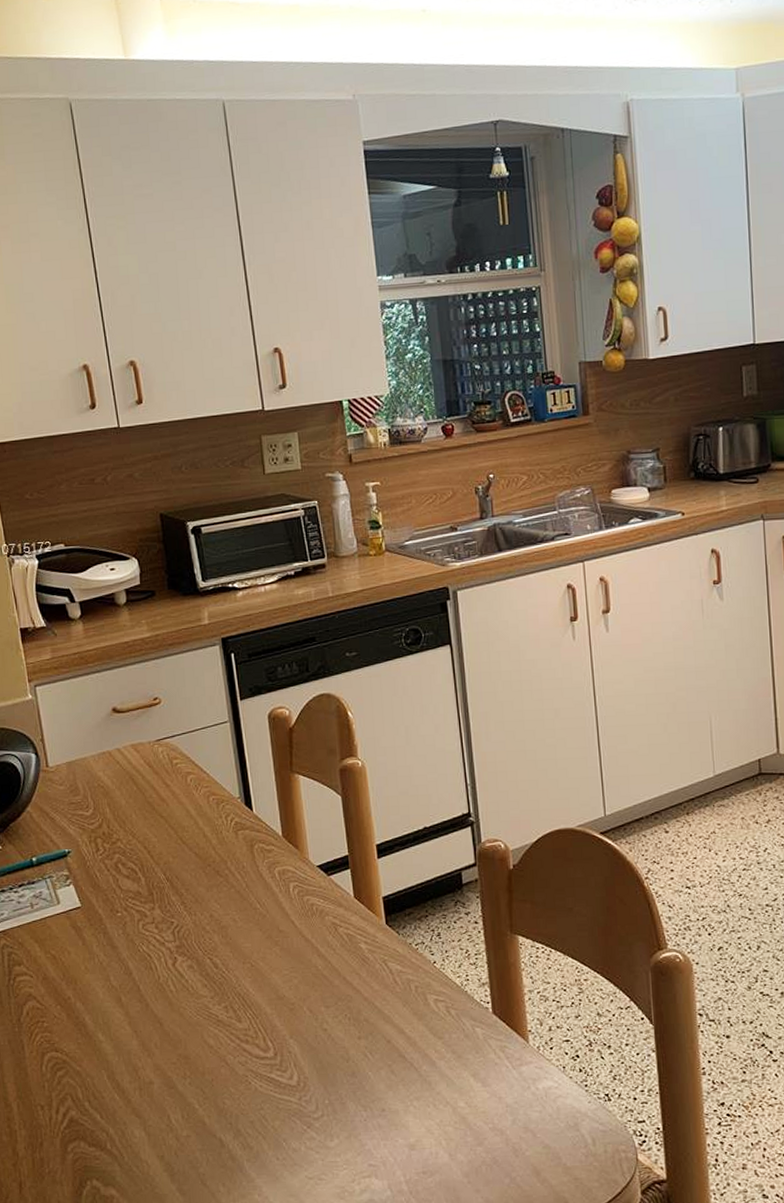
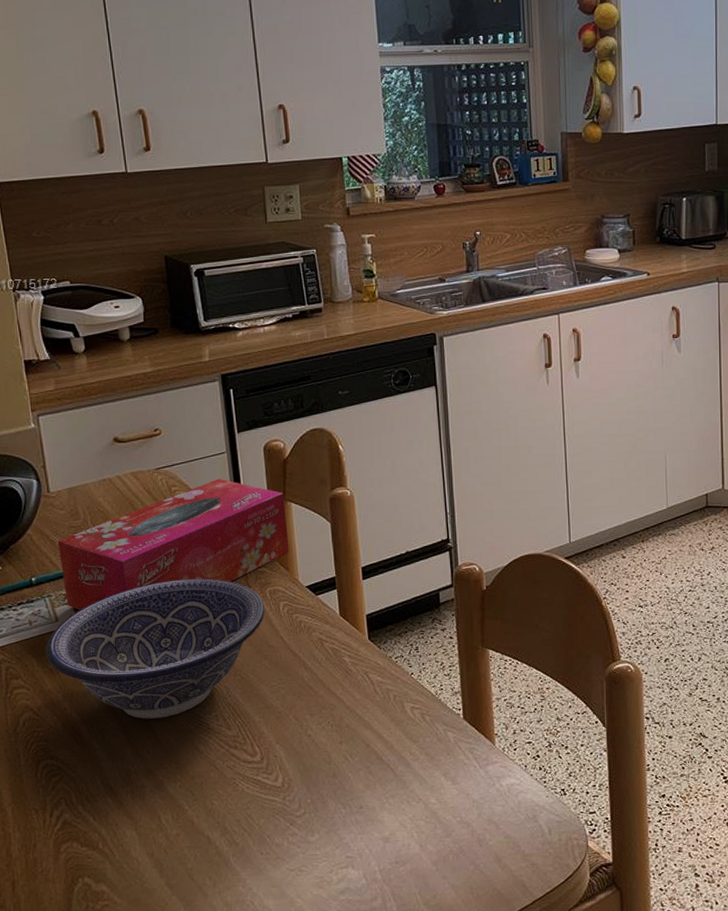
decorative bowl: none [47,857,275,1010] -> present [45,578,265,719]
tissue box: none [58,749,299,892] -> present [57,478,290,610]

